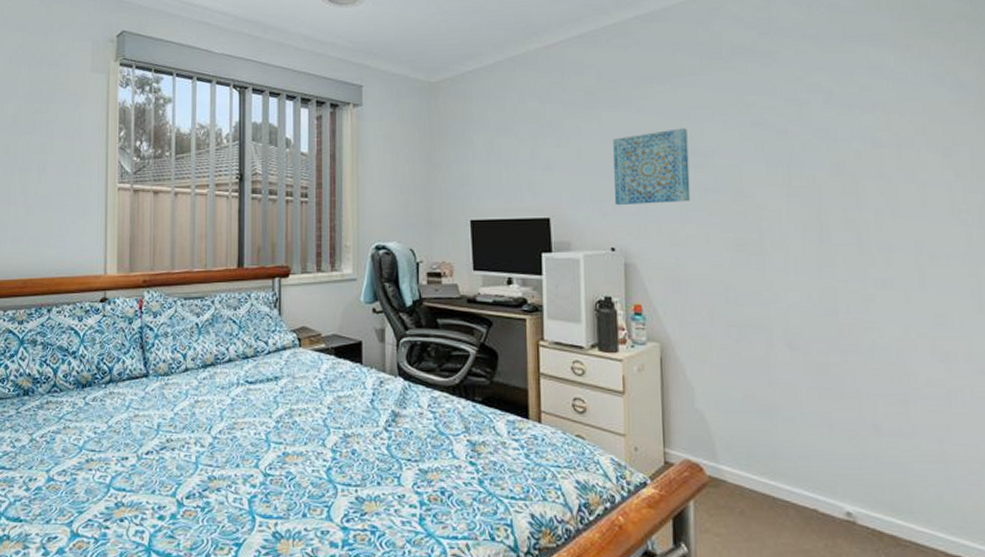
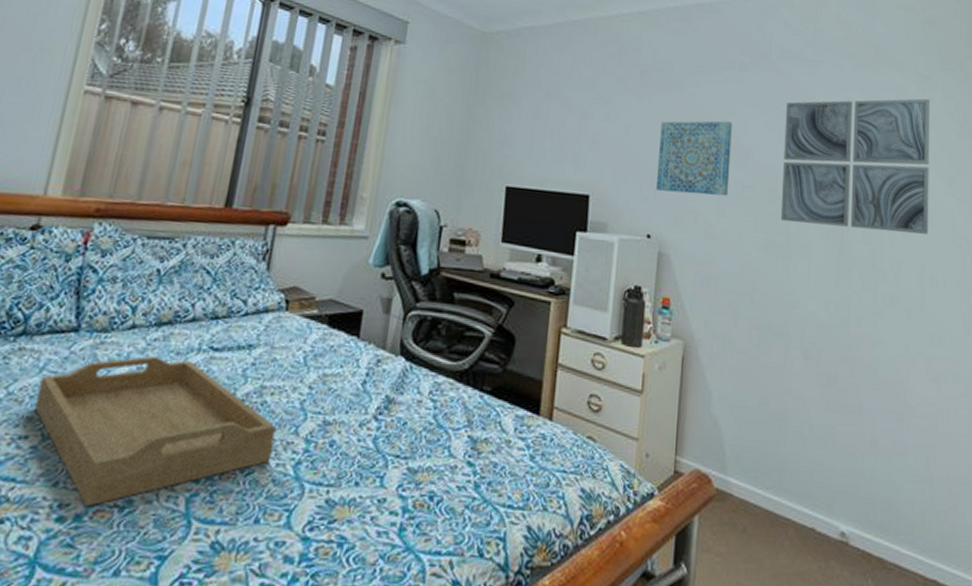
serving tray: none [129,392,307,508] -> present [35,356,276,507]
wall art: none [744,70,923,219] -> present [780,98,930,234]

